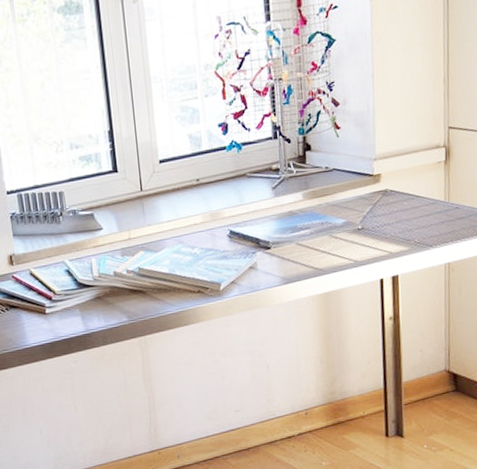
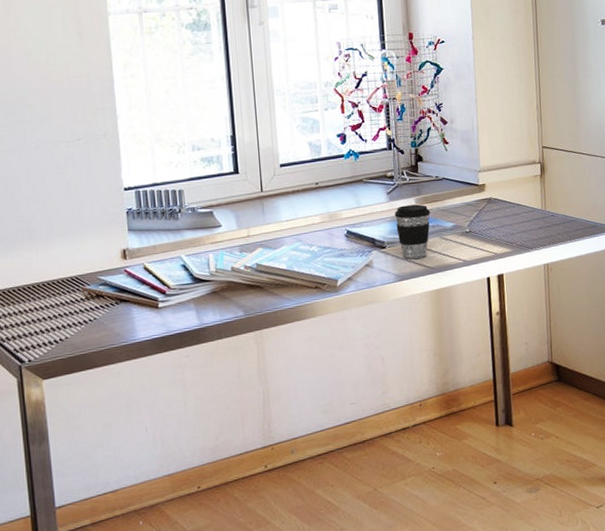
coffee cup: none [280,199,319,260] -> present [394,204,431,259]

